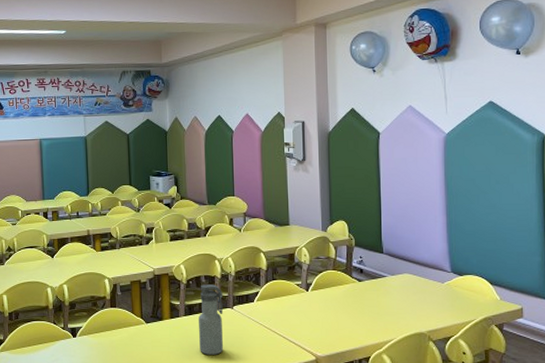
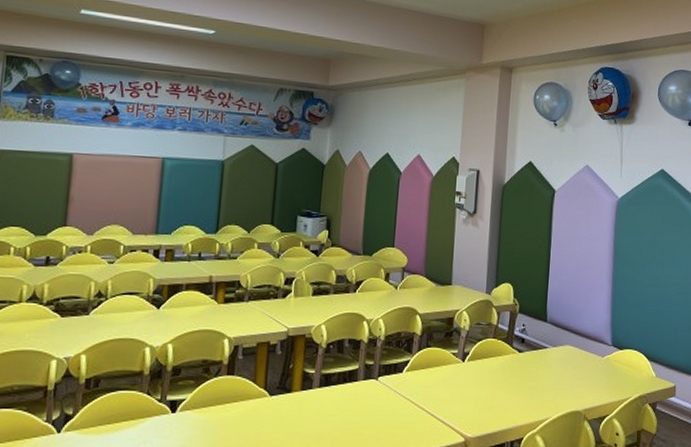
water bottle: present [199,284,223,355] -> none [332,350,367,436]

